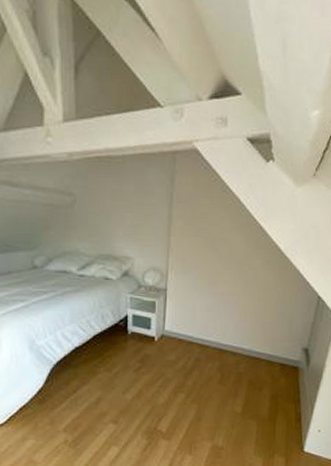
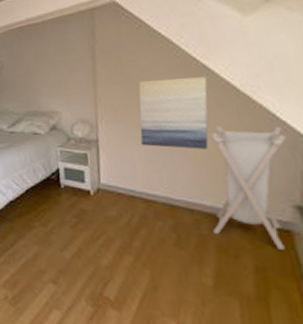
wall art: none [203,235,261,302] -> present [138,76,209,149]
laundry hamper: none [248,281,307,382] -> present [212,124,286,250]

